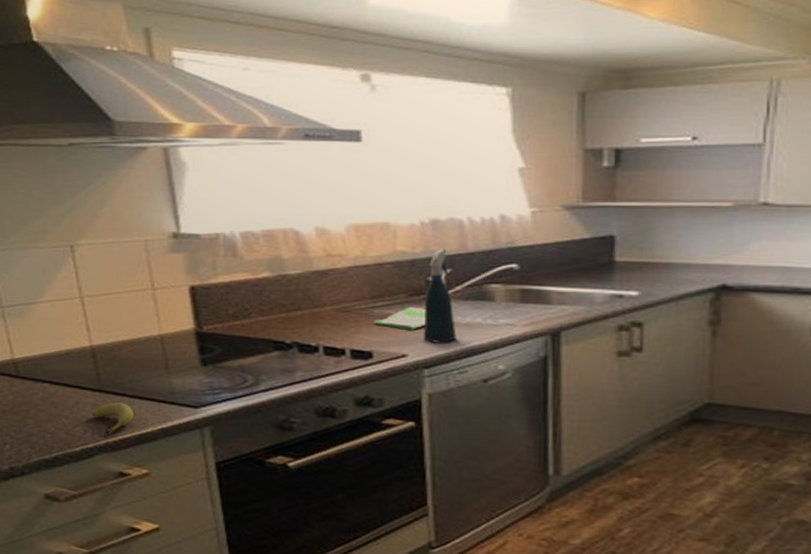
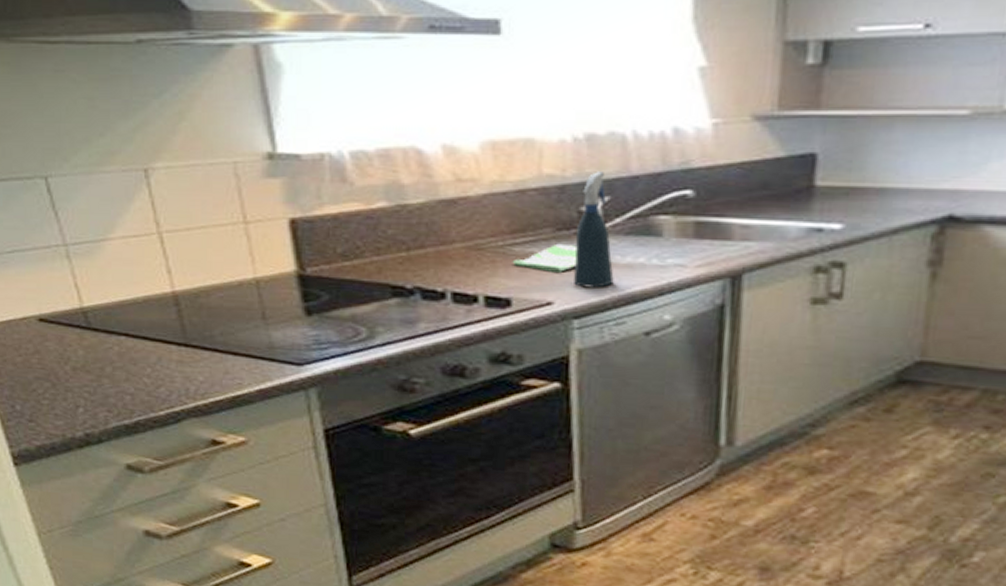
fruit: present [91,402,134,435] -> none [177,359,227,396]

